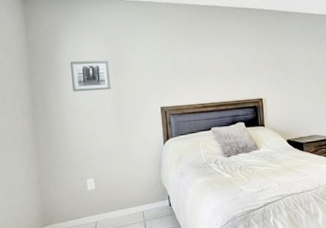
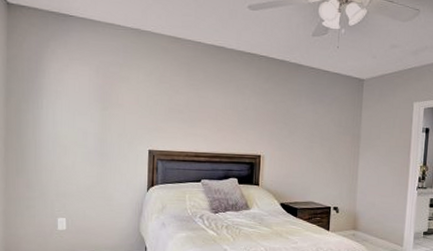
wall art: present [69,60,111,92] -> none [52,86,97,124]

